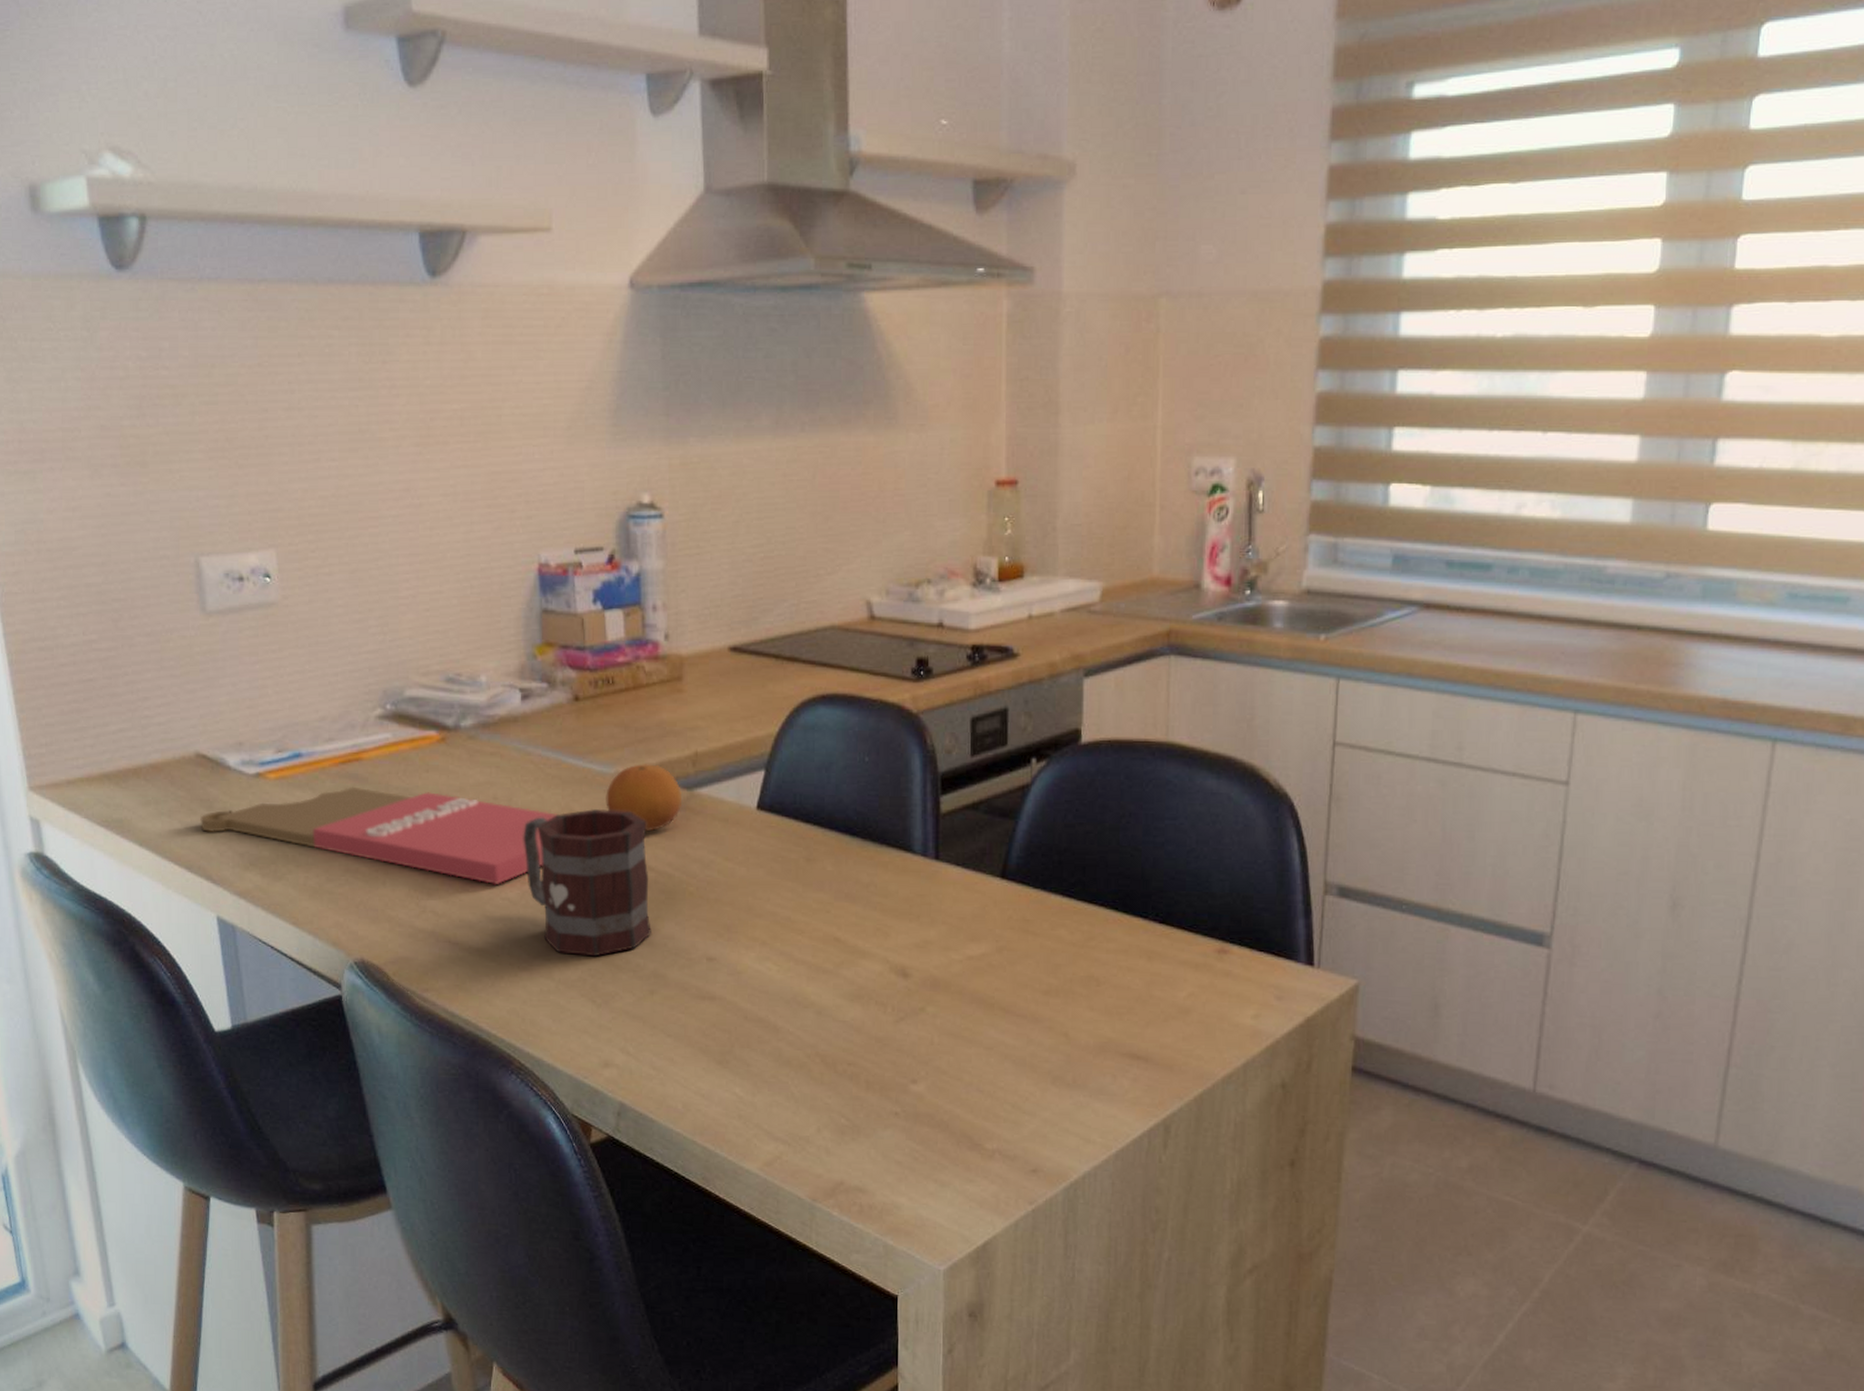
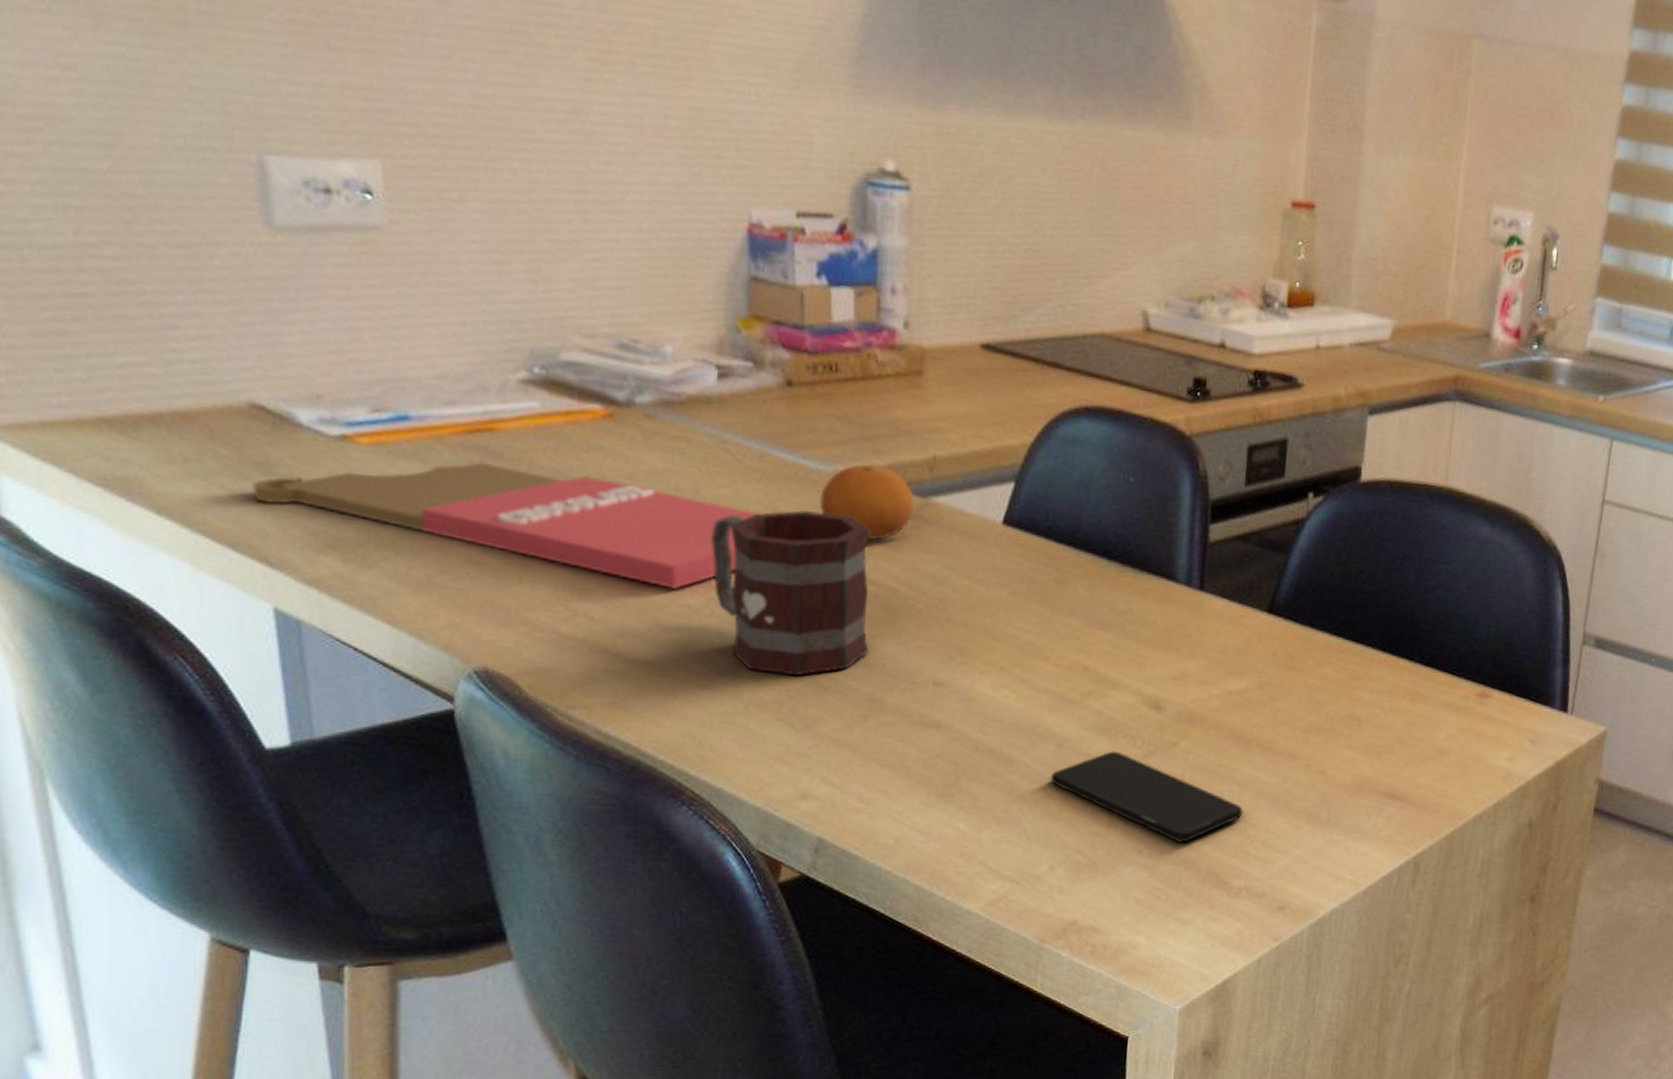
smartphone: none [812,1017,991,1106] -> present [1050,751,1243,843]

